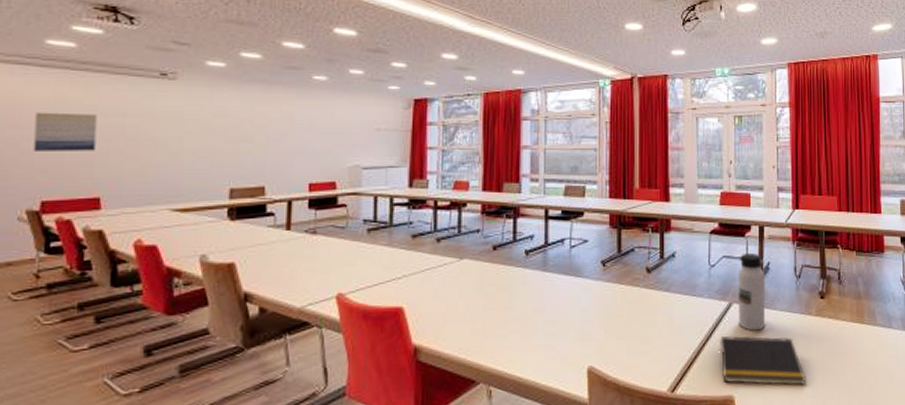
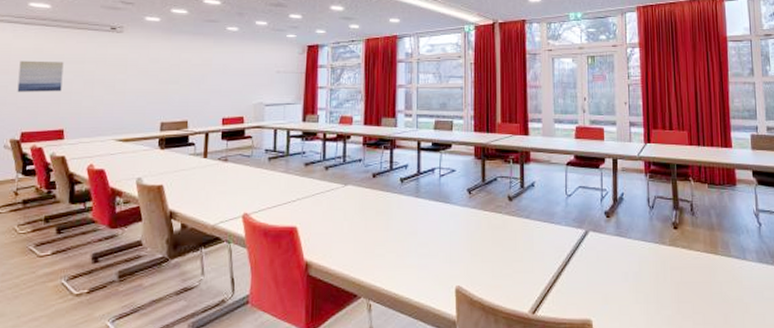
notepad: present [718,336,805,386] -> none [576,262,661,312]
water bottle: present [737,252,765,331] -> none [593,183,620,258]

